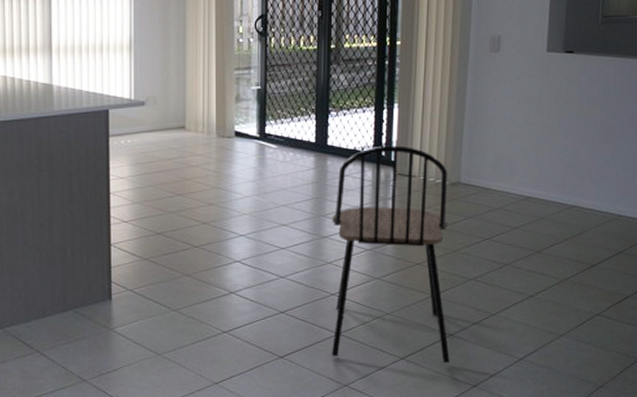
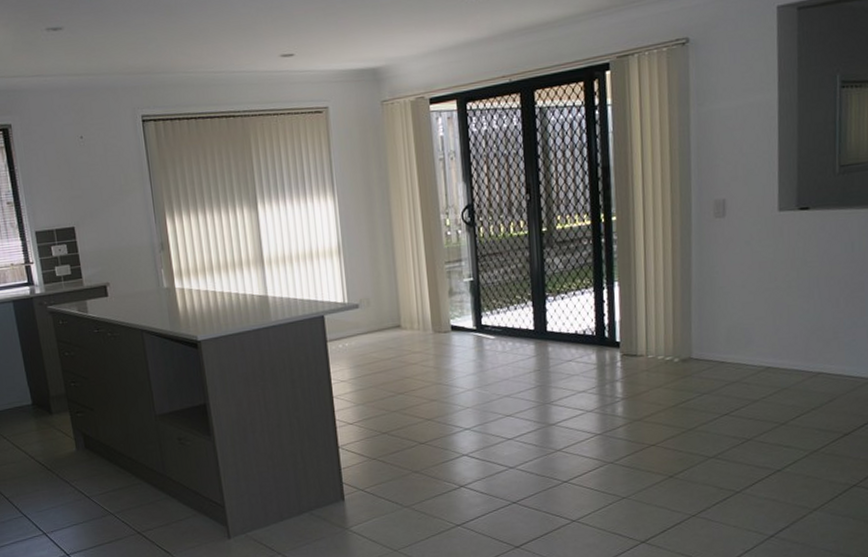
dining chair: present [331,145,450,364] -> none [557,325,694,545]

